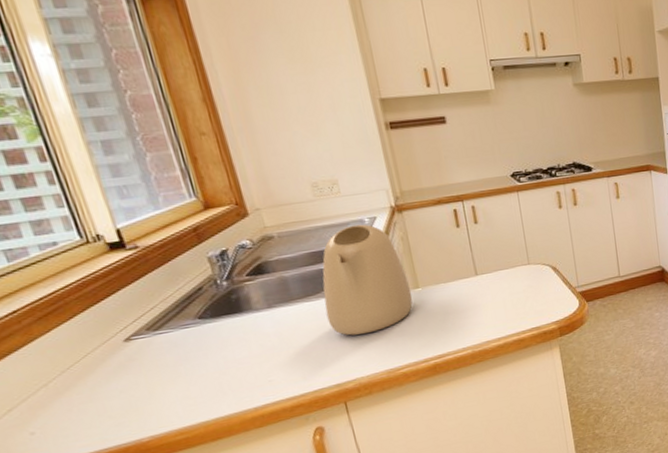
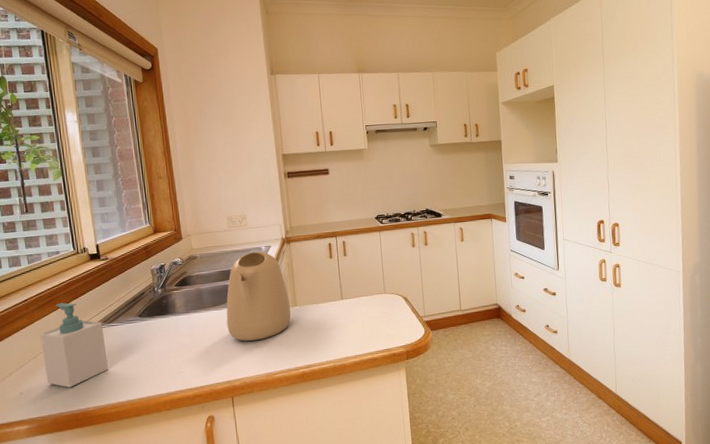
soap bottle: none [47,309,163,418] -> present [40,303,108,388]

